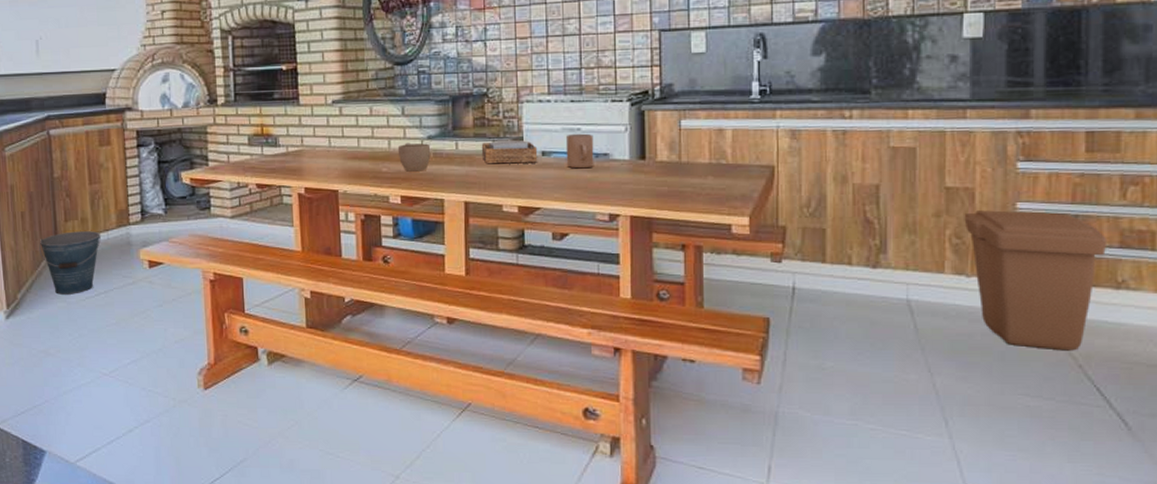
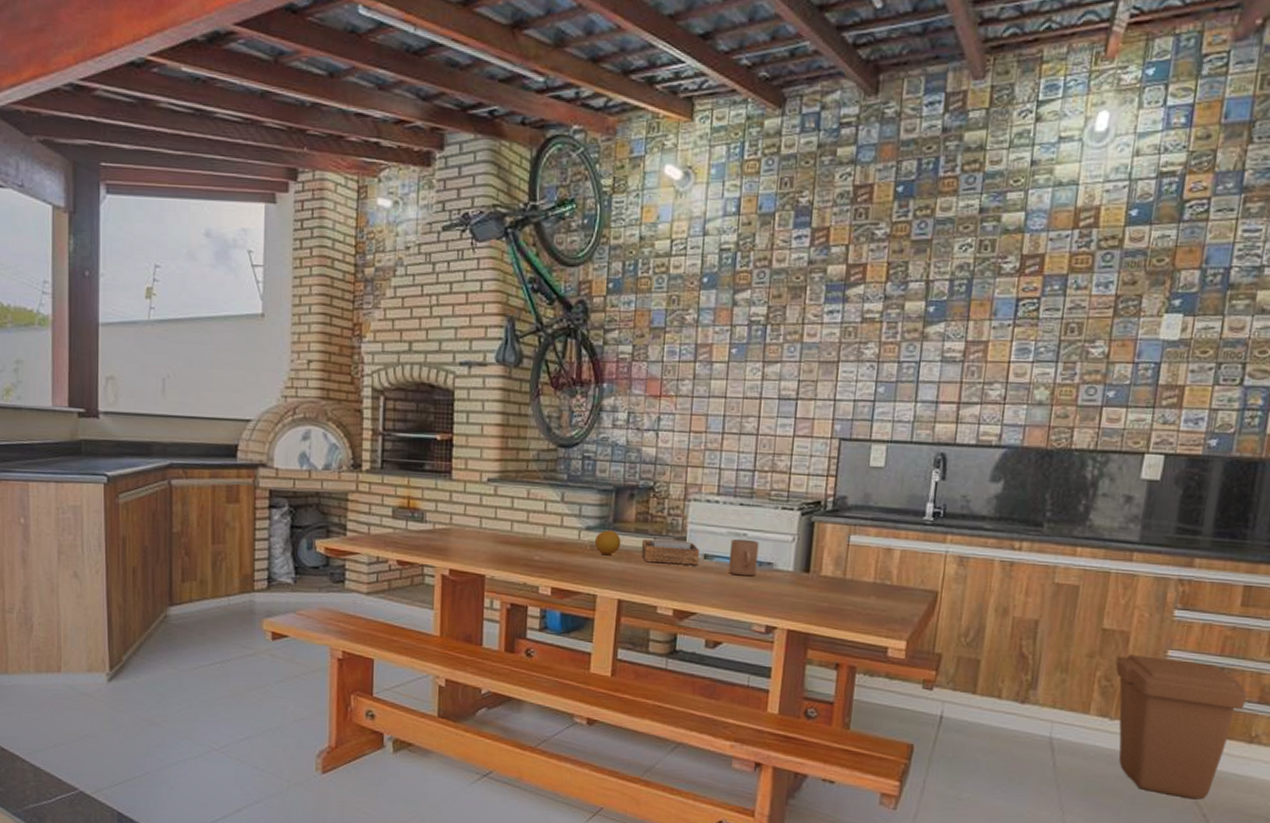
bucket: present [38,231,101,295] -> none [150,593,221,661]
cup: present [397,142,431,172] -> none [553,531,588,564]
fruit: none [436,137,462,161] -> present [594,530,621,556]

